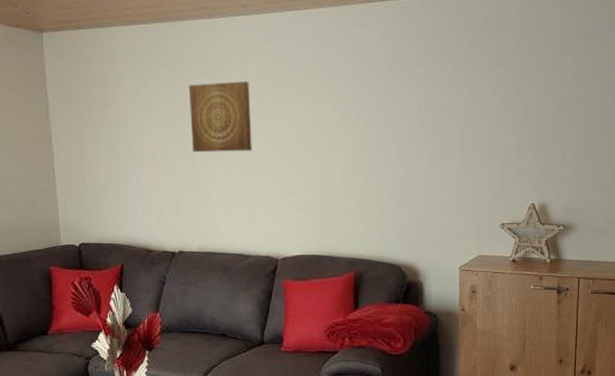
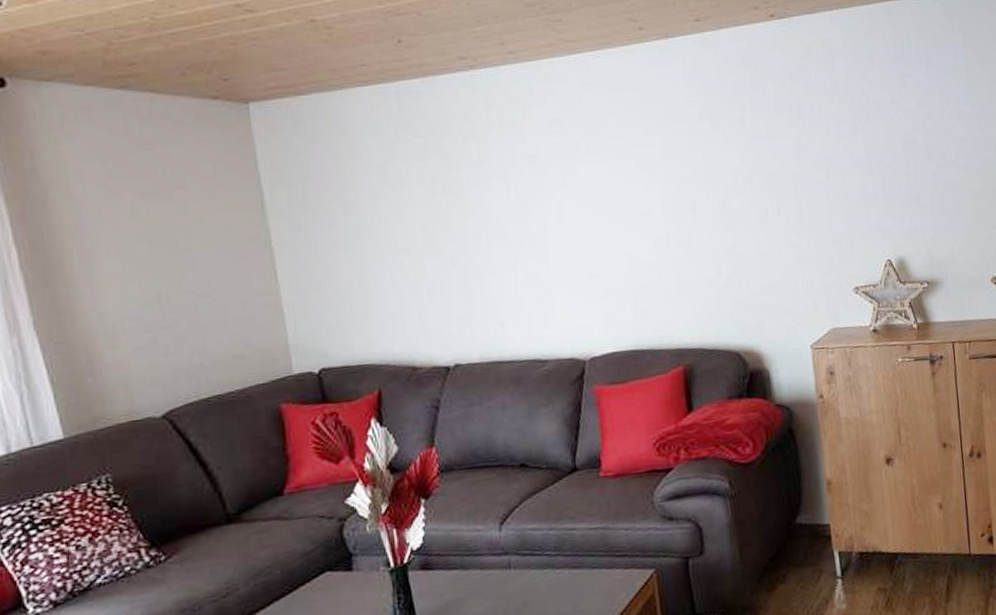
wall art: present [188,81,252,153] -> none [449,143,539,238]

